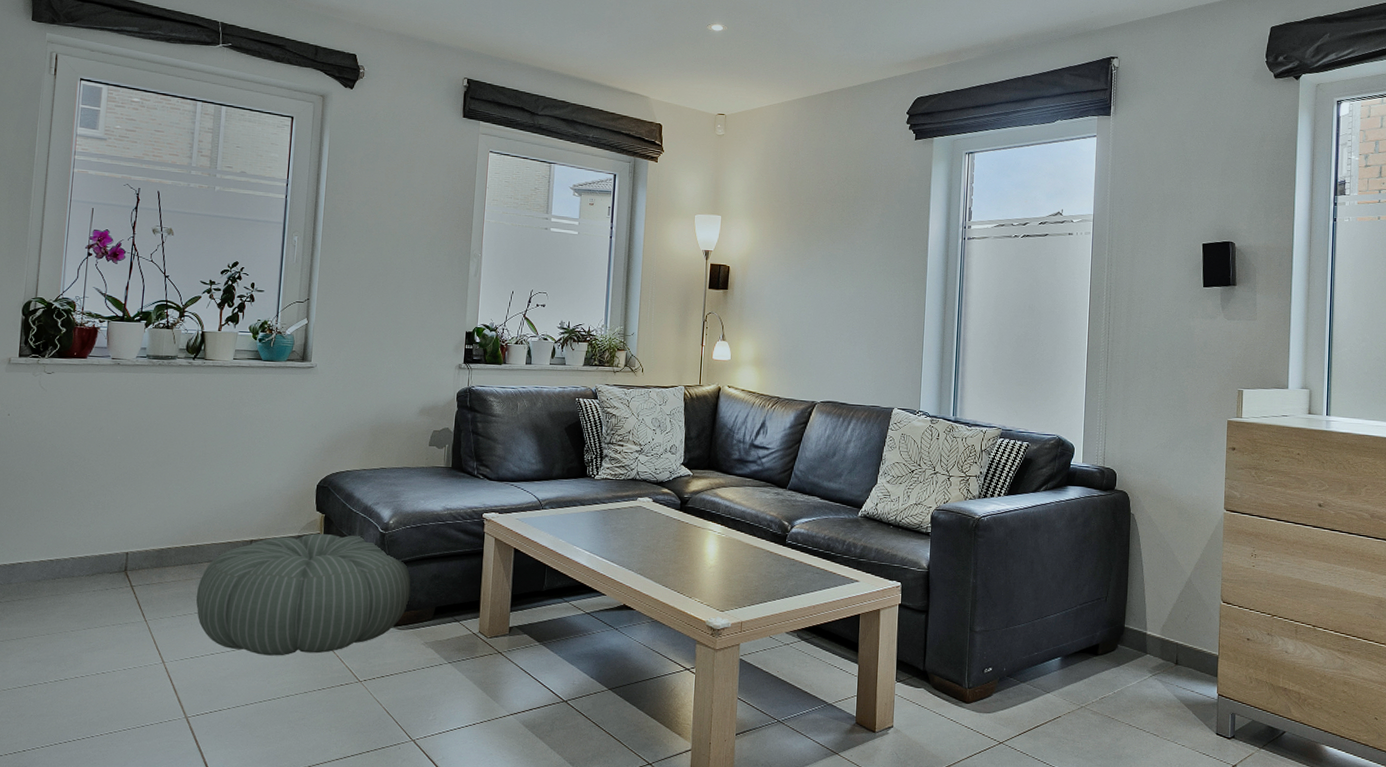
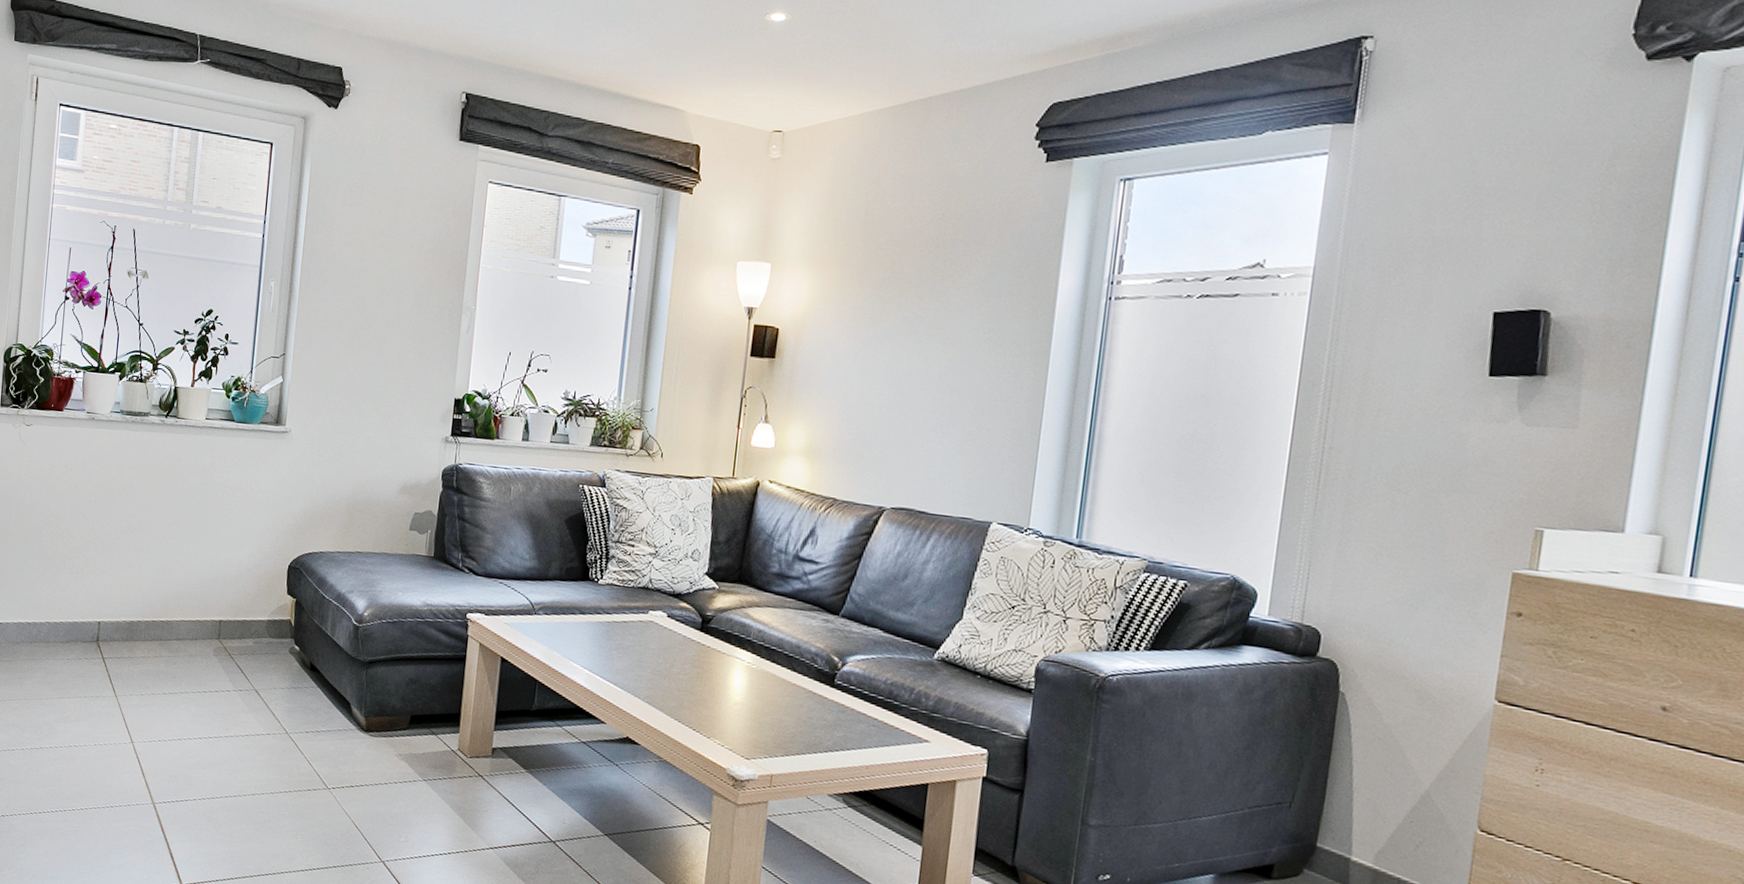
pouf: present [196,533,413,656] -> none [164,619,387,752]

